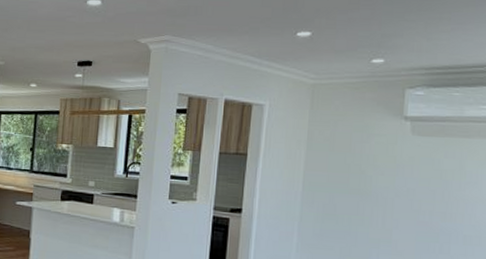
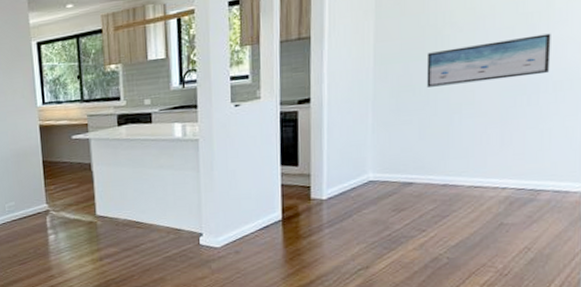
wall art: none [349,188,463,227] -> present [426,33,551,88]

